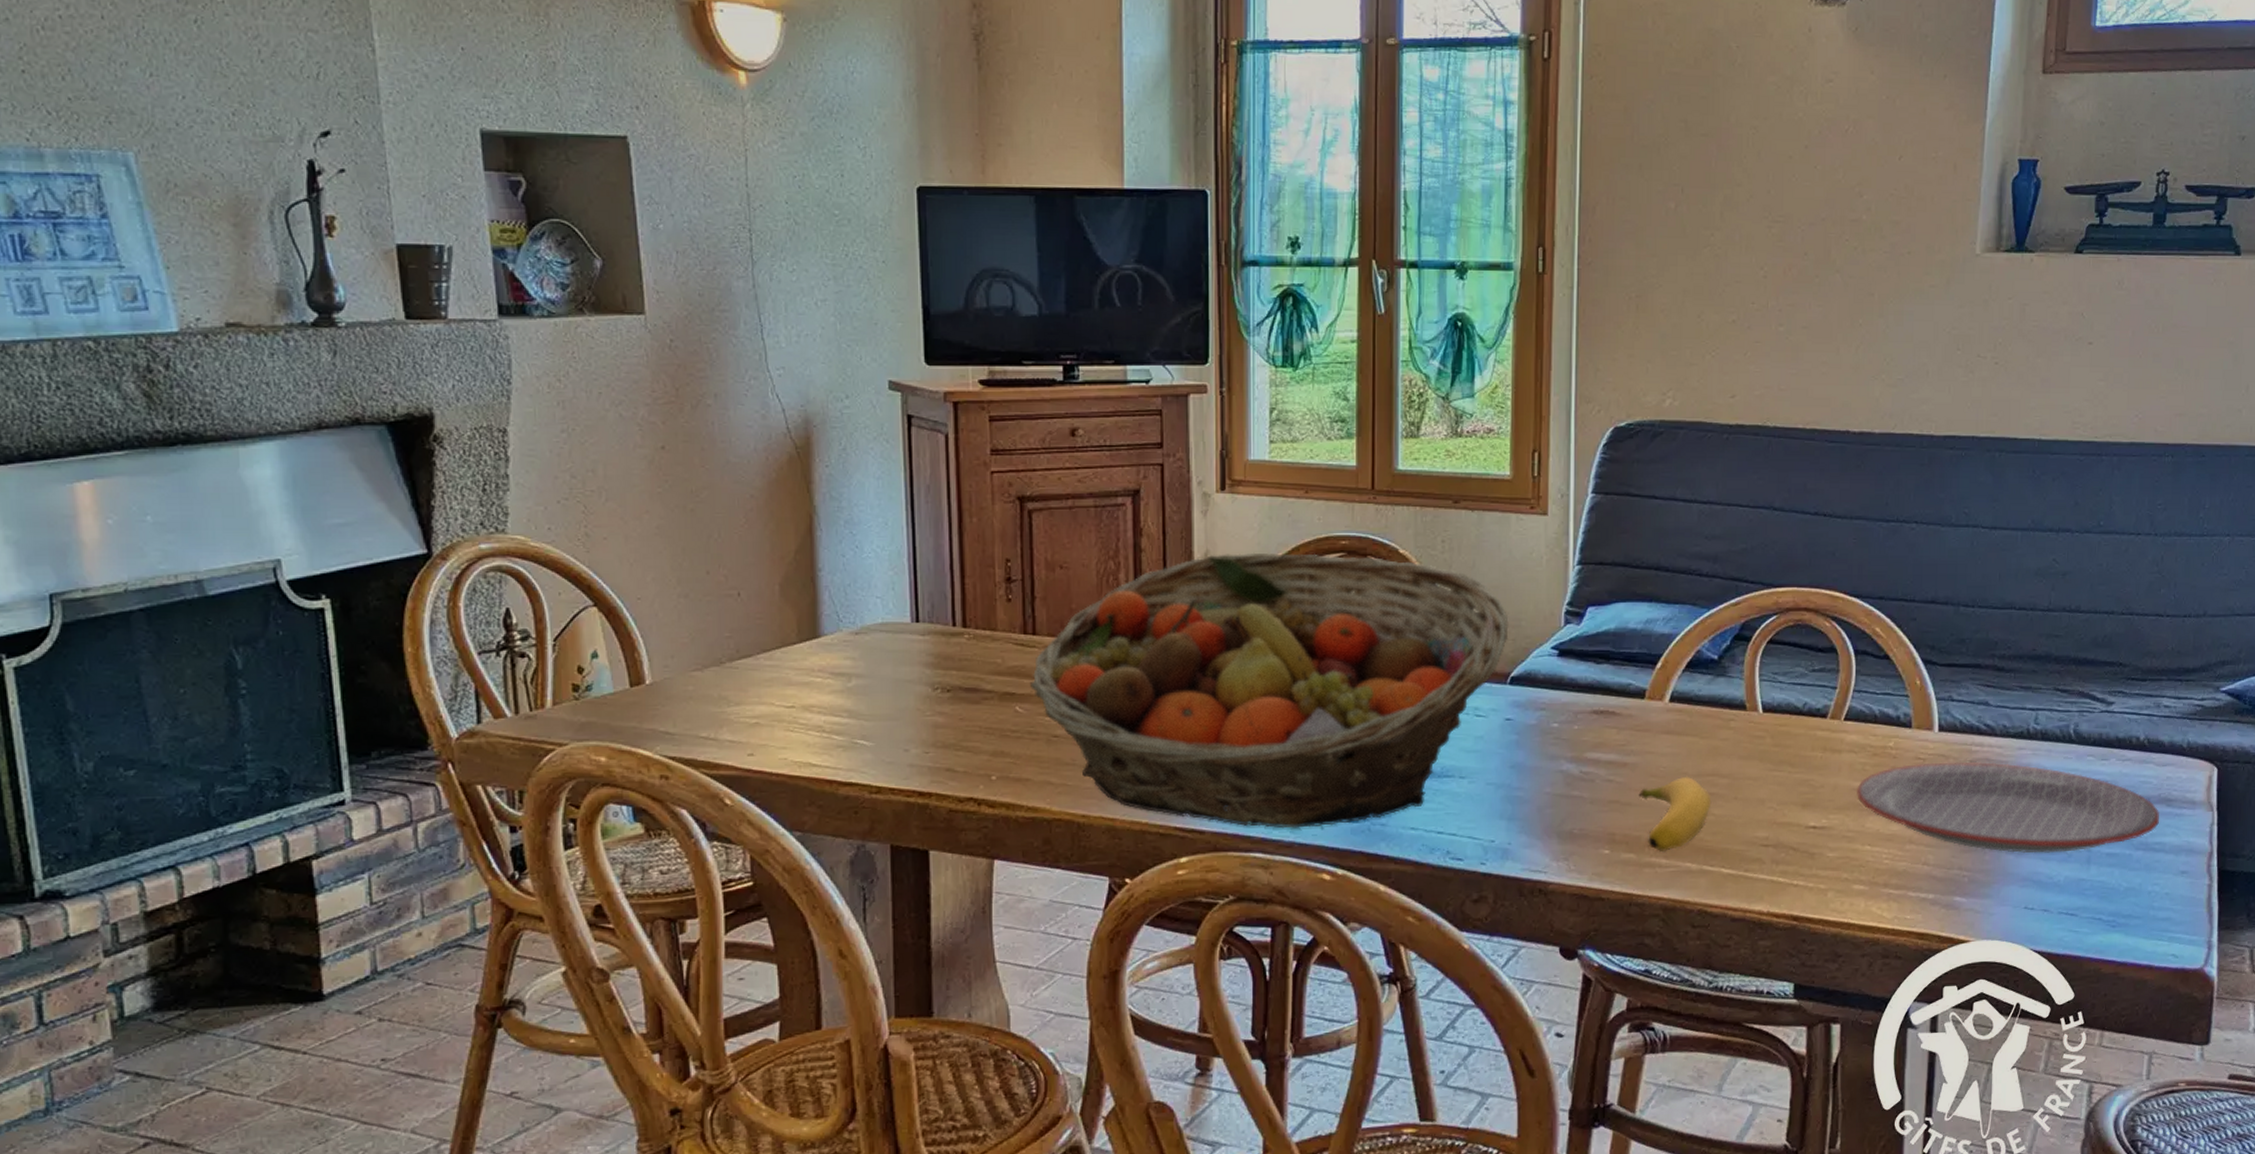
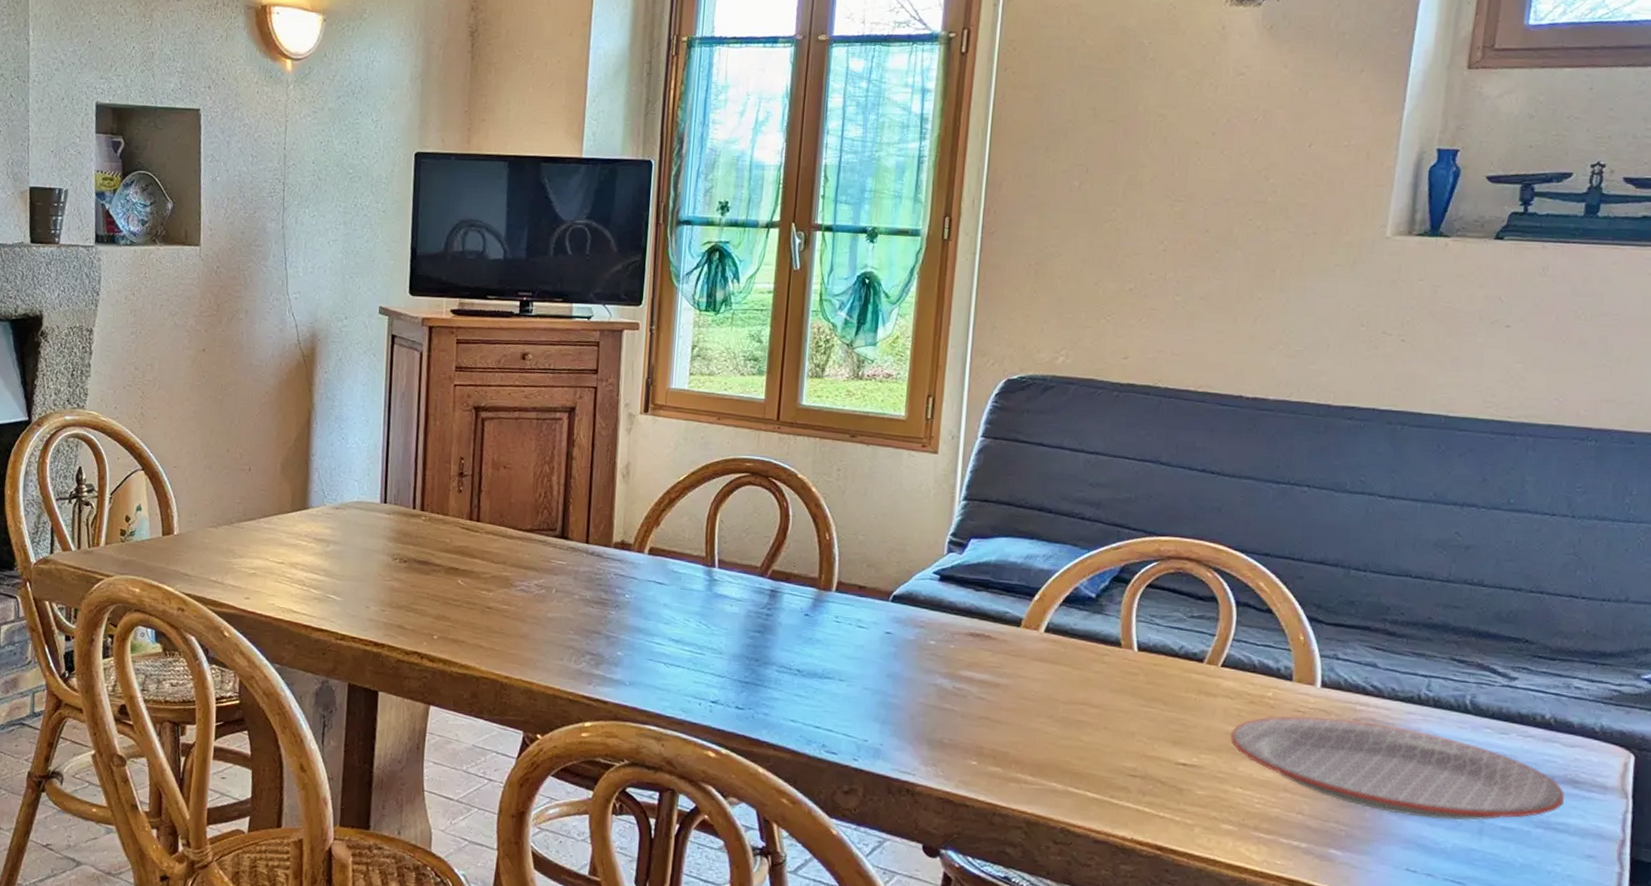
fruit basket: present [1030,552,1509,829] -> none [471,466,895,710]
banana: present [1638,776,1712,851] -> none [1008,702,1081,769]

